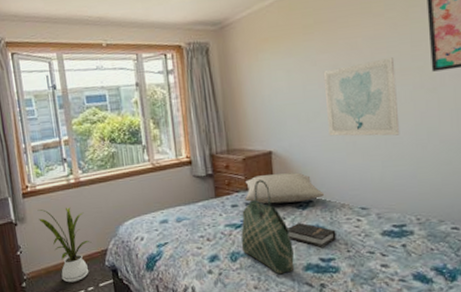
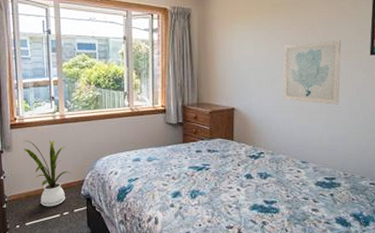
tote bag: present [241,180,295,275] -> none [201,131,243,212]
pillow: present [245,172,325,204] -> none [208,128,274,152]
hardback book: present [287,222,337,249] -> none [240,170,280,193]

